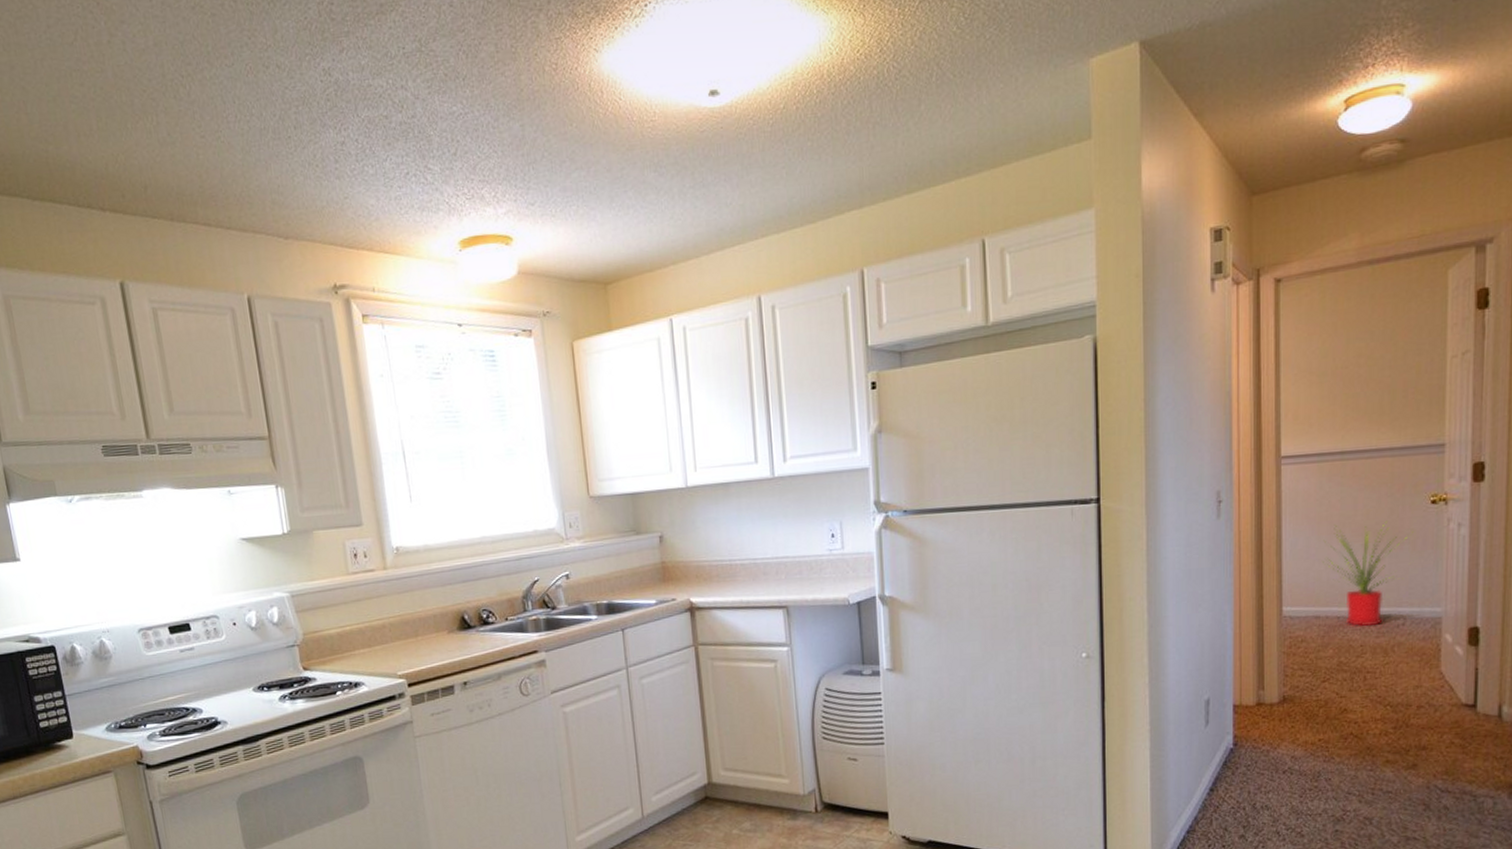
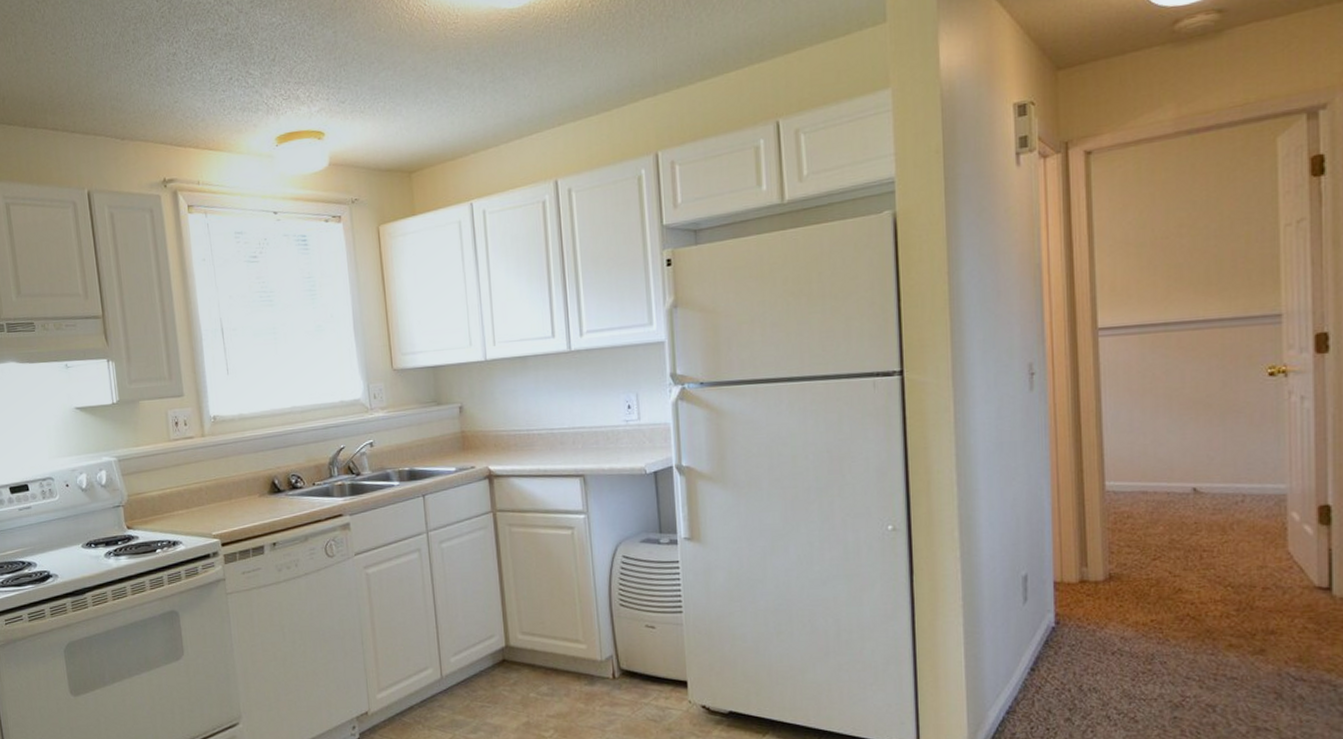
house plant: present [1321,520,1413,627] -> none [1147,393,1250,504]

